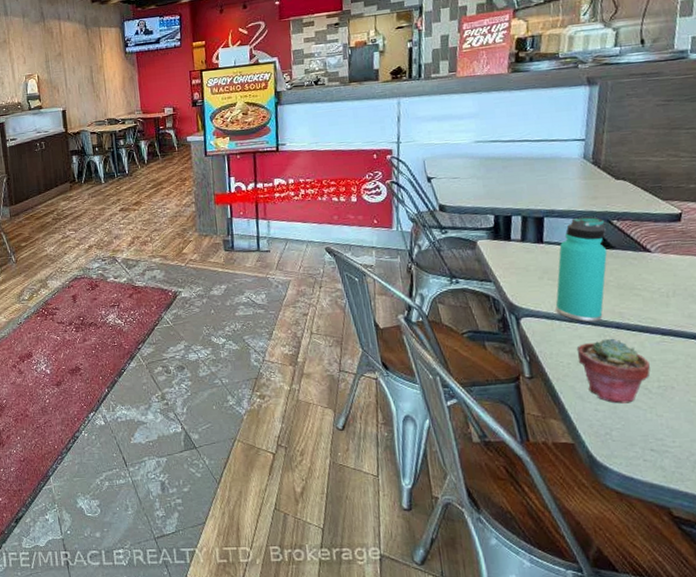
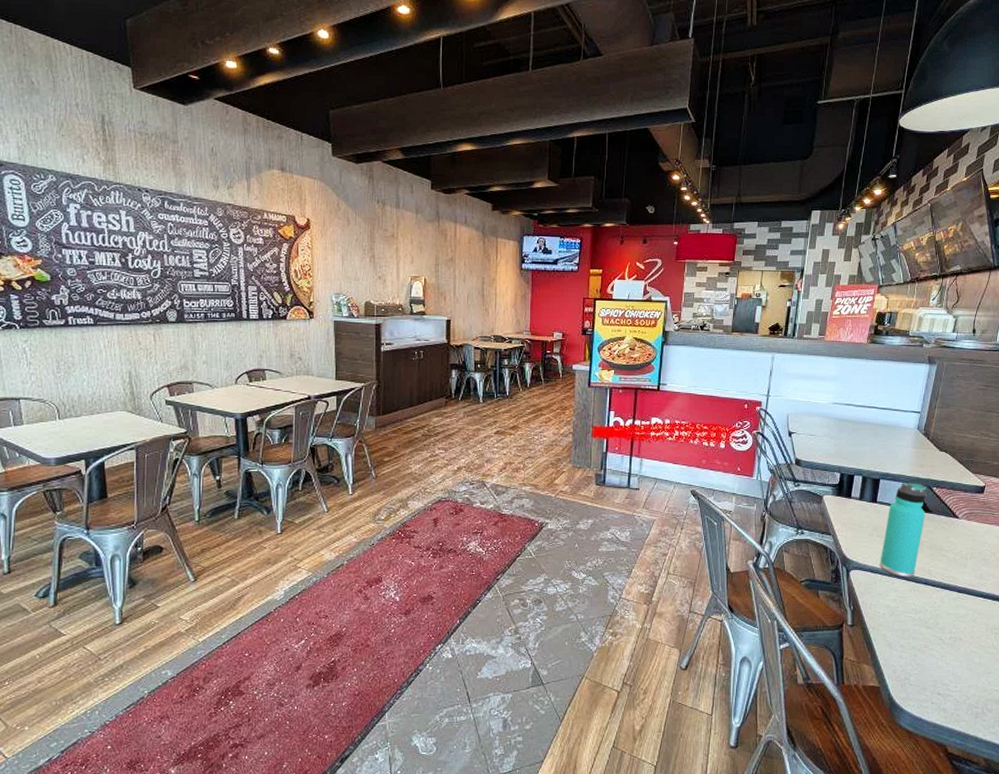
potted succulent: present [576,338,651,404] -> none [891,593,946,652]

